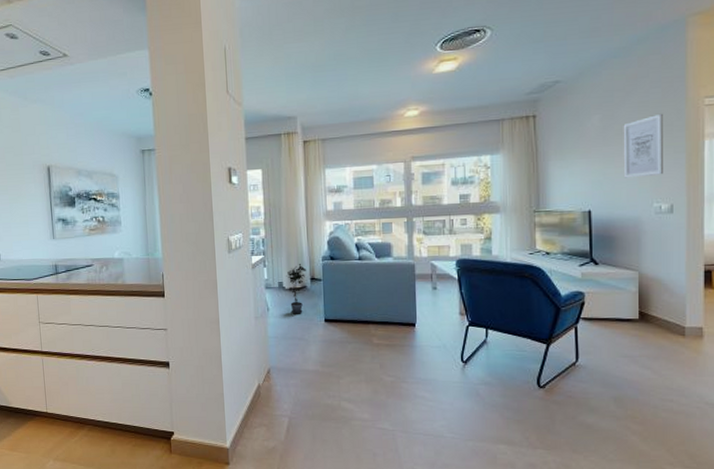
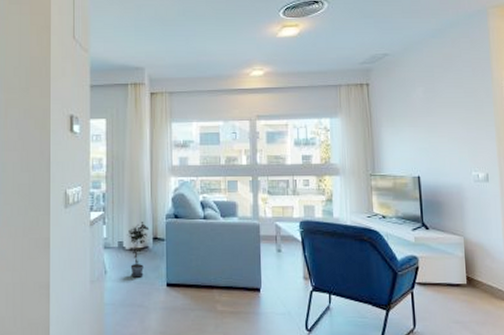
wall art: present [623,113,663,178] -> none [443,90,478,147]

